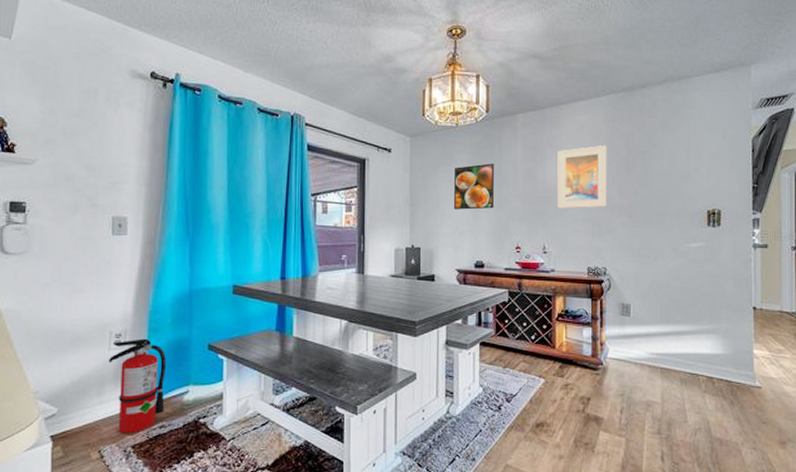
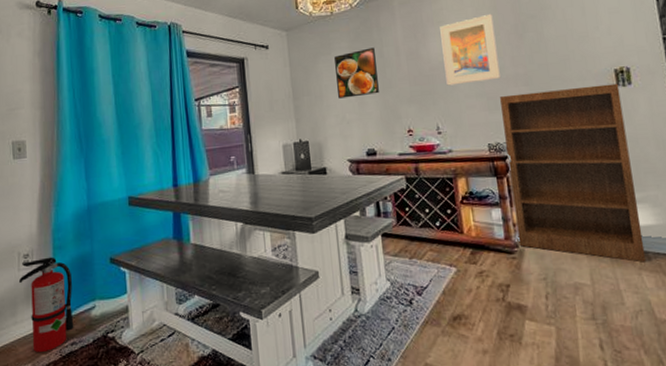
bookshelf: none [603,223,711,386] -> present [500,83,646,262]

